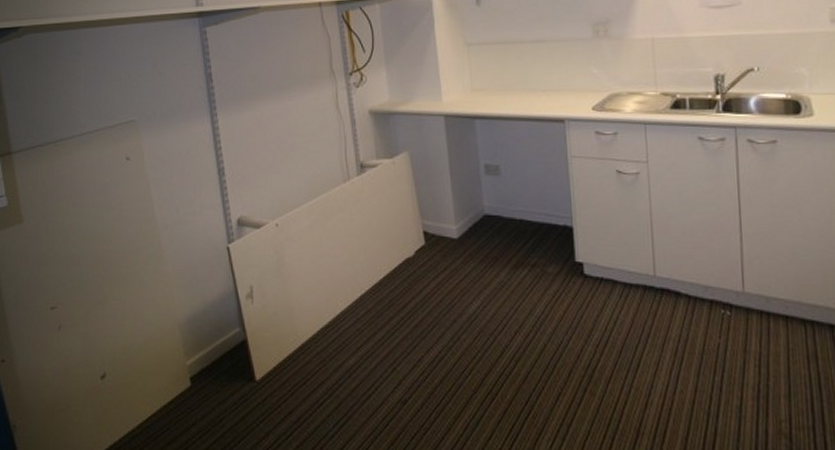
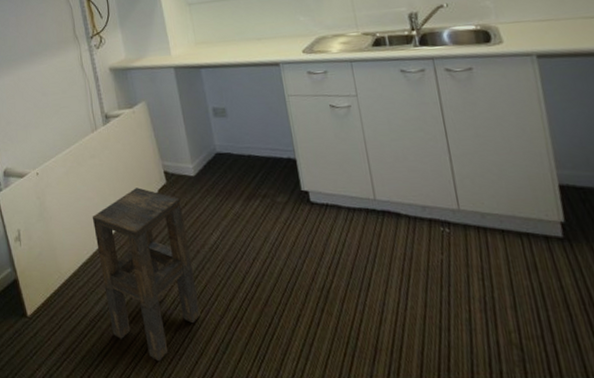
side table: none [337,247,452,436] -> present [92,187,201,362]

